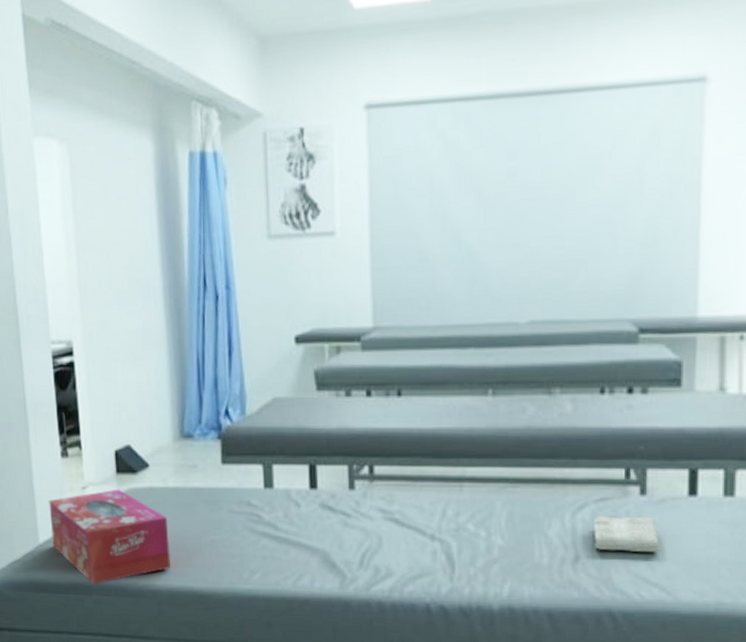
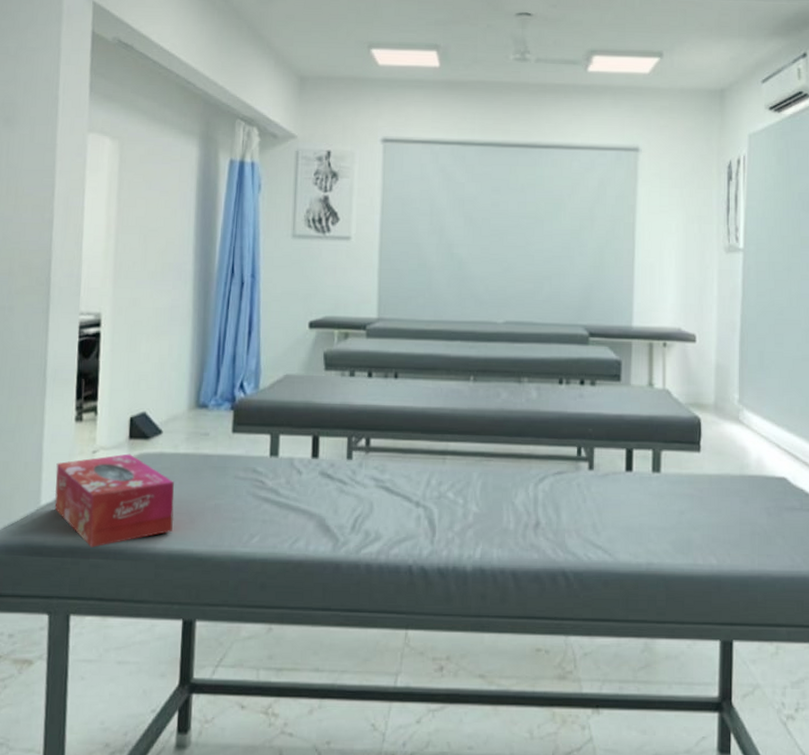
washcloth: present [593,515,660,552] -> none [551,486,603,519]

